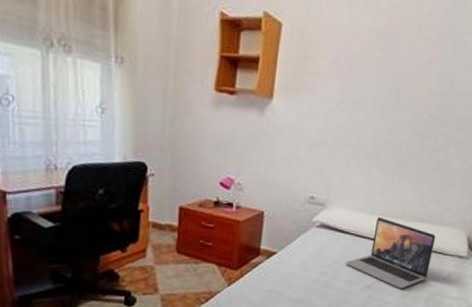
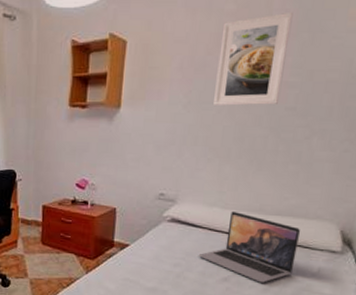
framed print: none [366,19,440,112] -> present [214,11,293,106]

